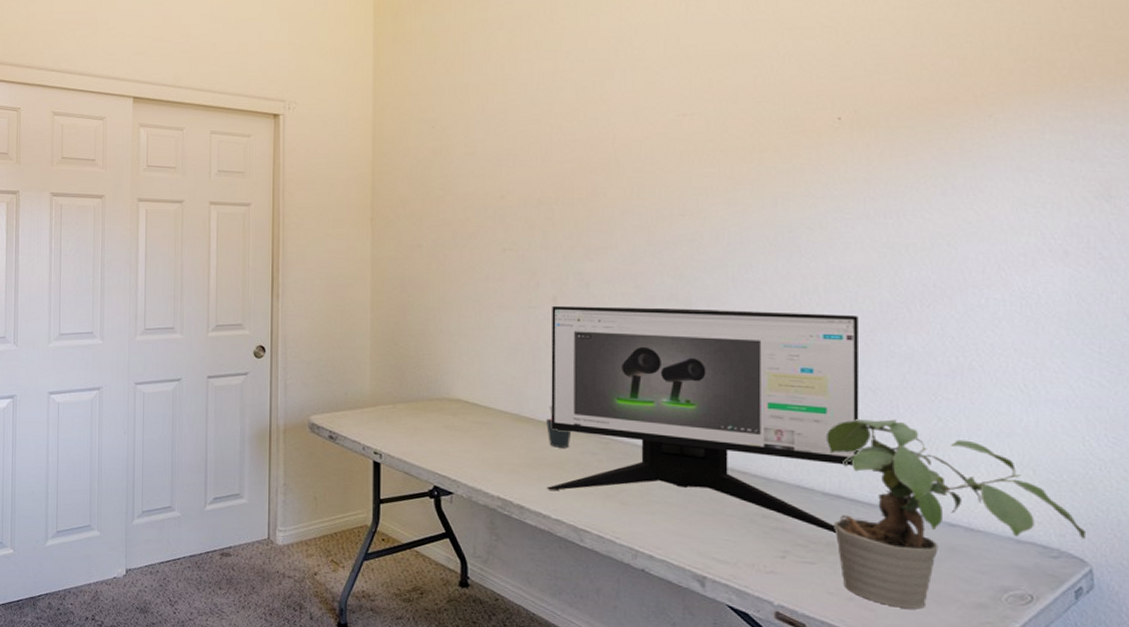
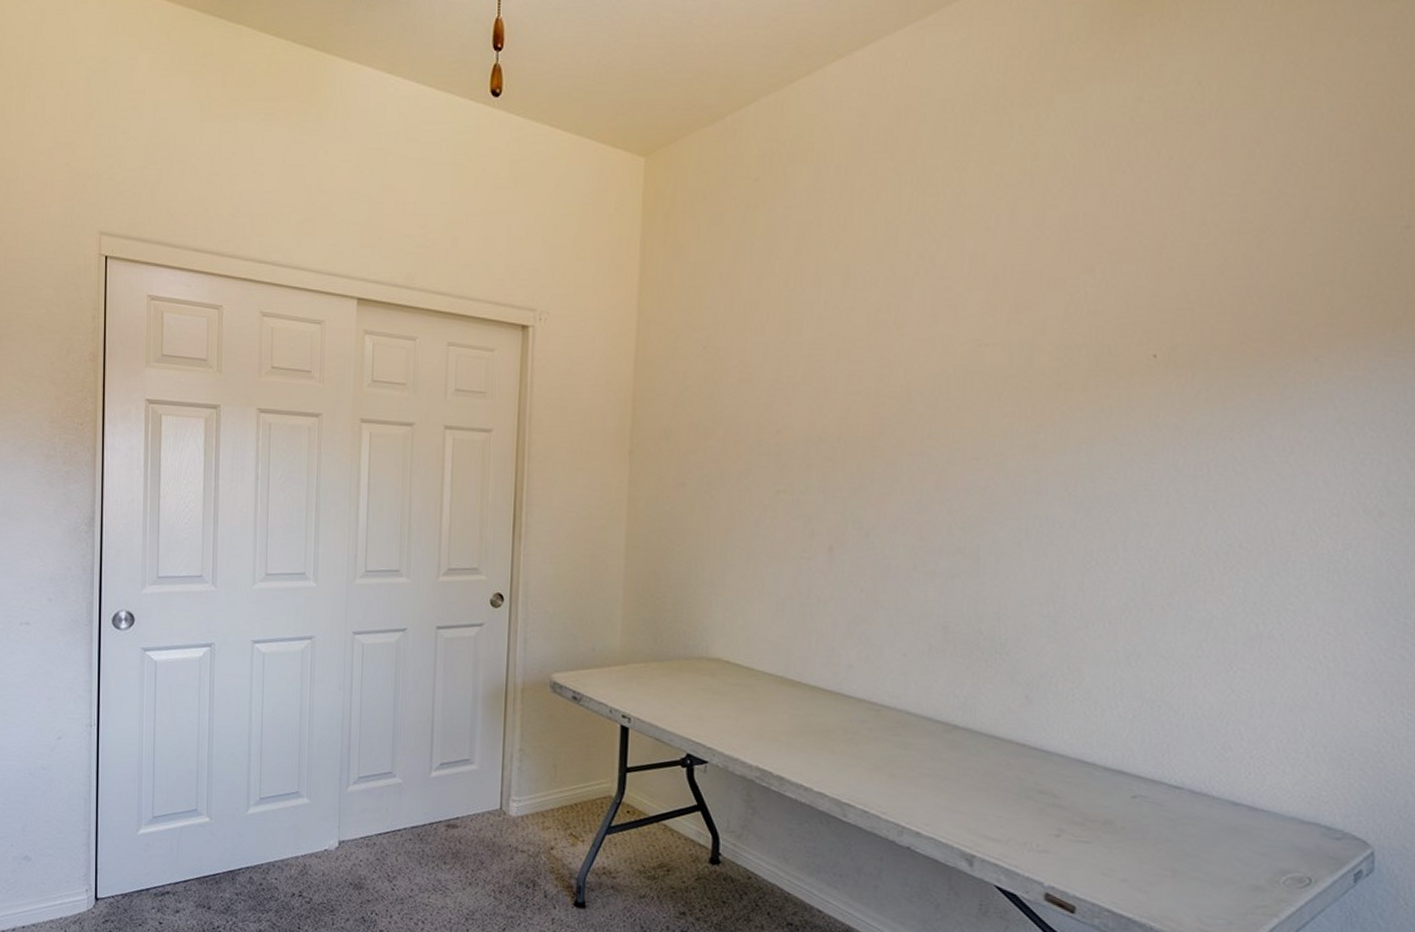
pen holder: present [546,406,572,448] -> none [813,668,841,715]
computer monitor: present [547,305,860,534] -> none [810,556,1157,812]
potted plant: present [825,419,1087,609] -> none [1111,689,1373,892]

